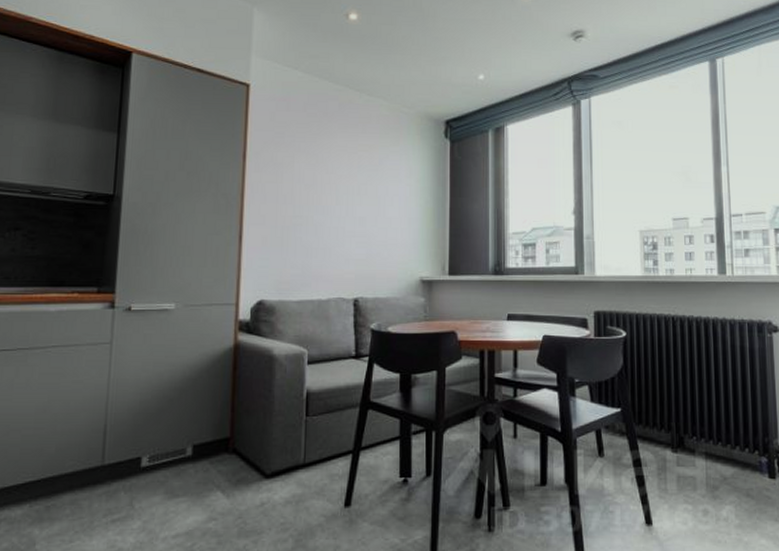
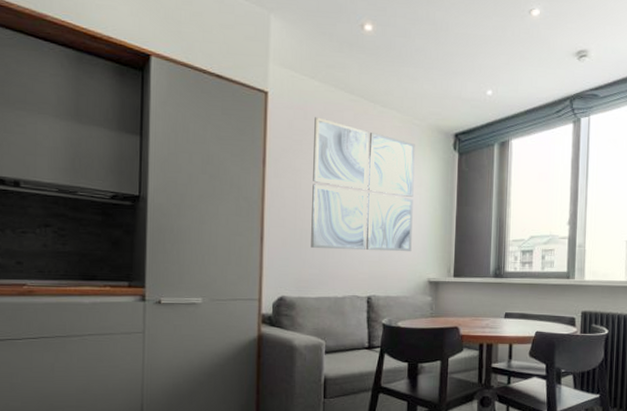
wall art: none [293,108,404,249] -> present [311,117,415,252]

